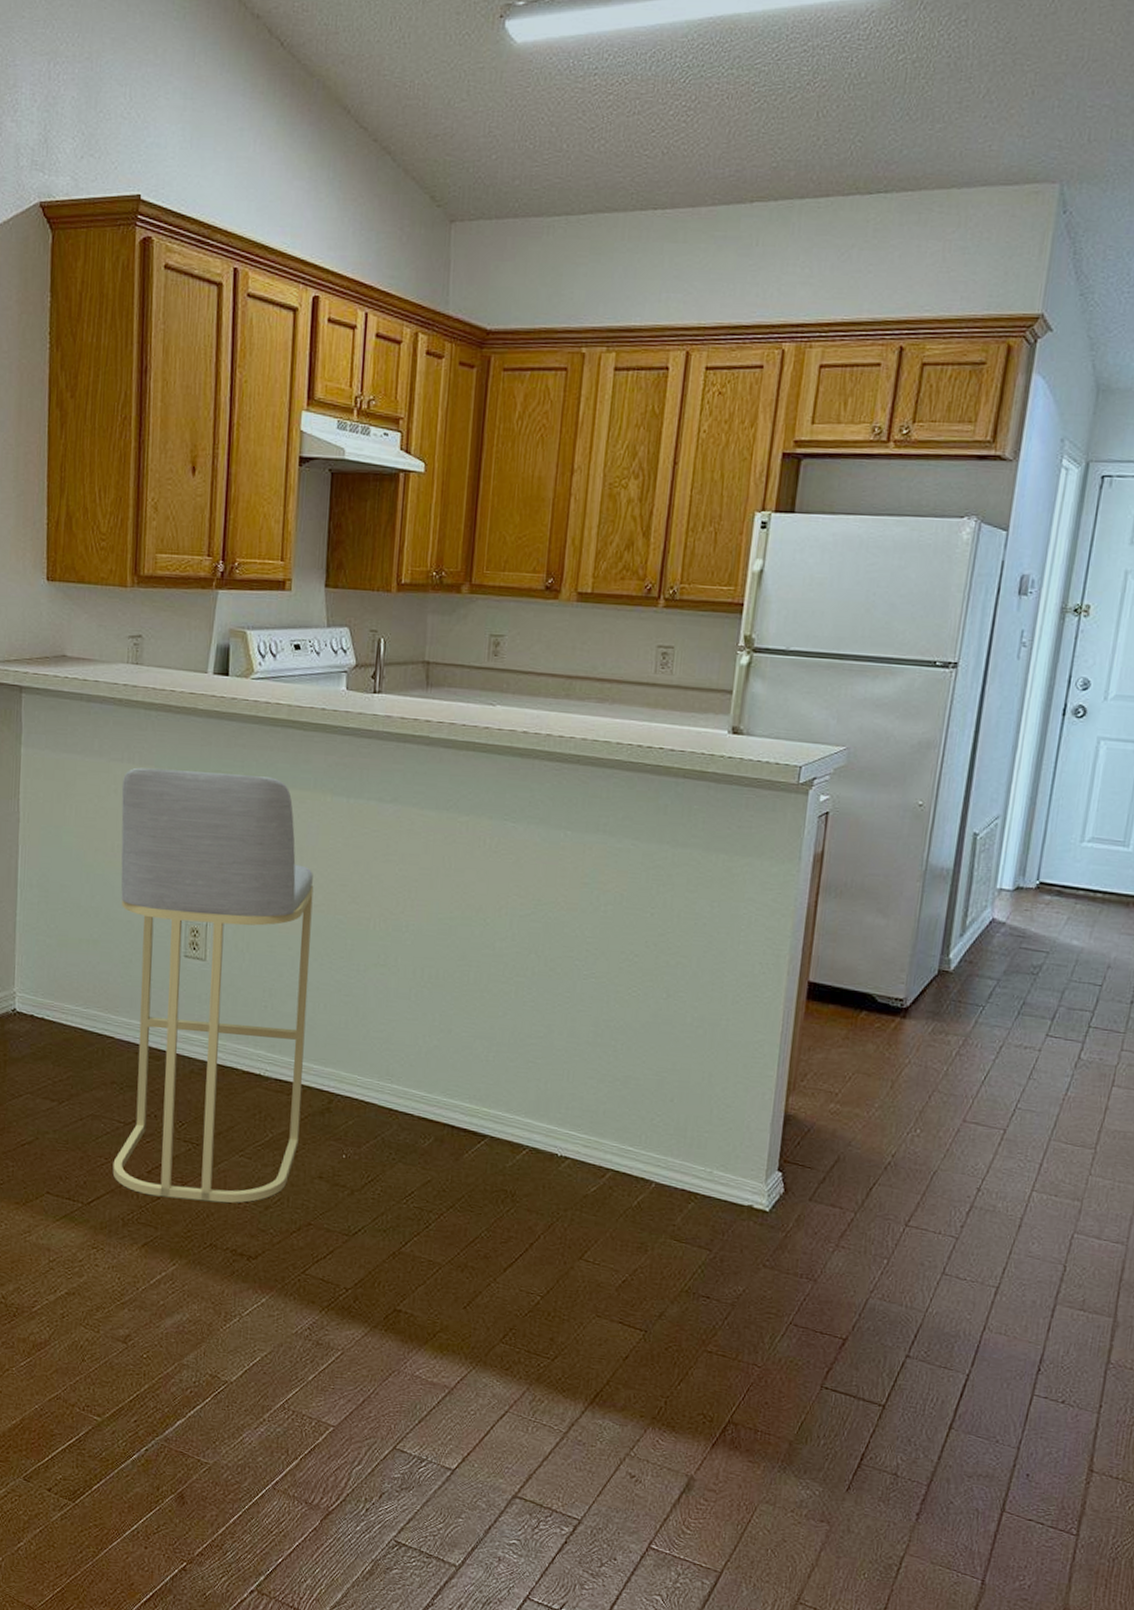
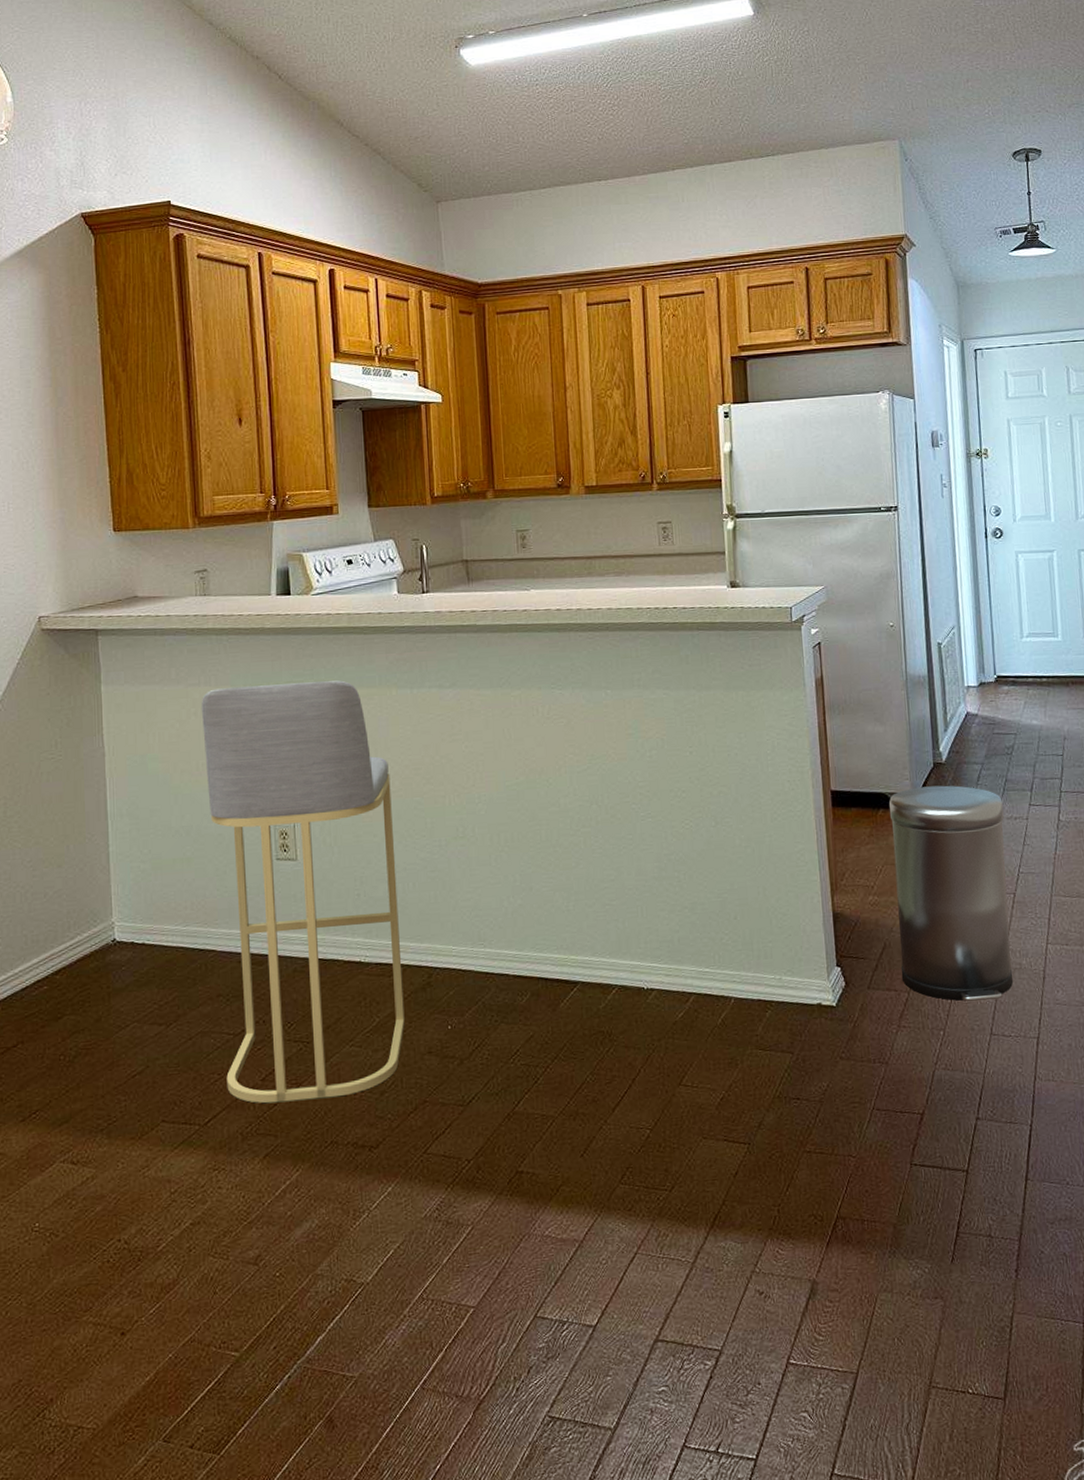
pedal bin: none [850,993,1014,1239] -> present [889,785,1013,1003]

